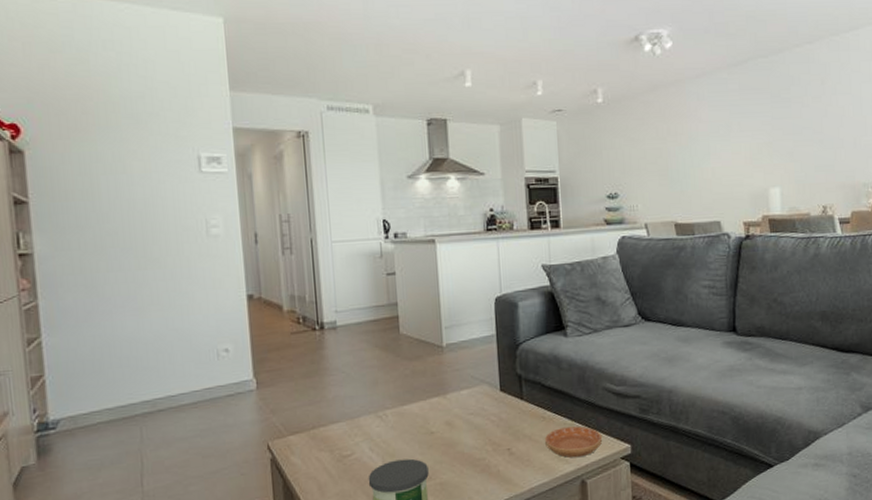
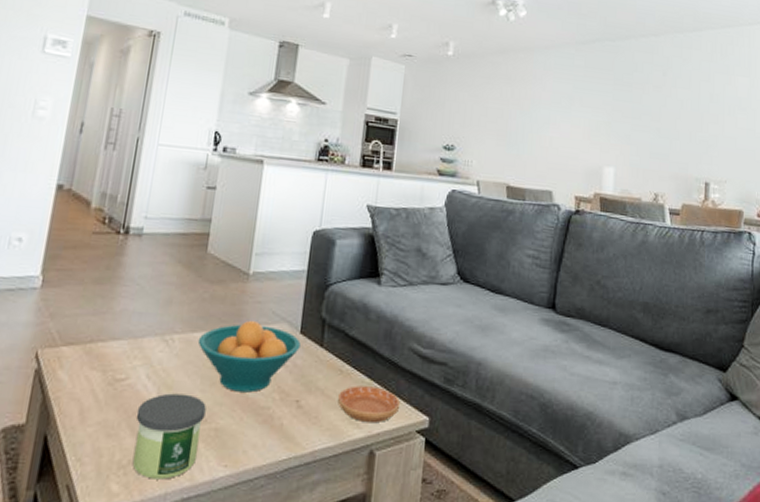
fruit bowl: none [408,386,503,450] -> present [197,320,301,393]

